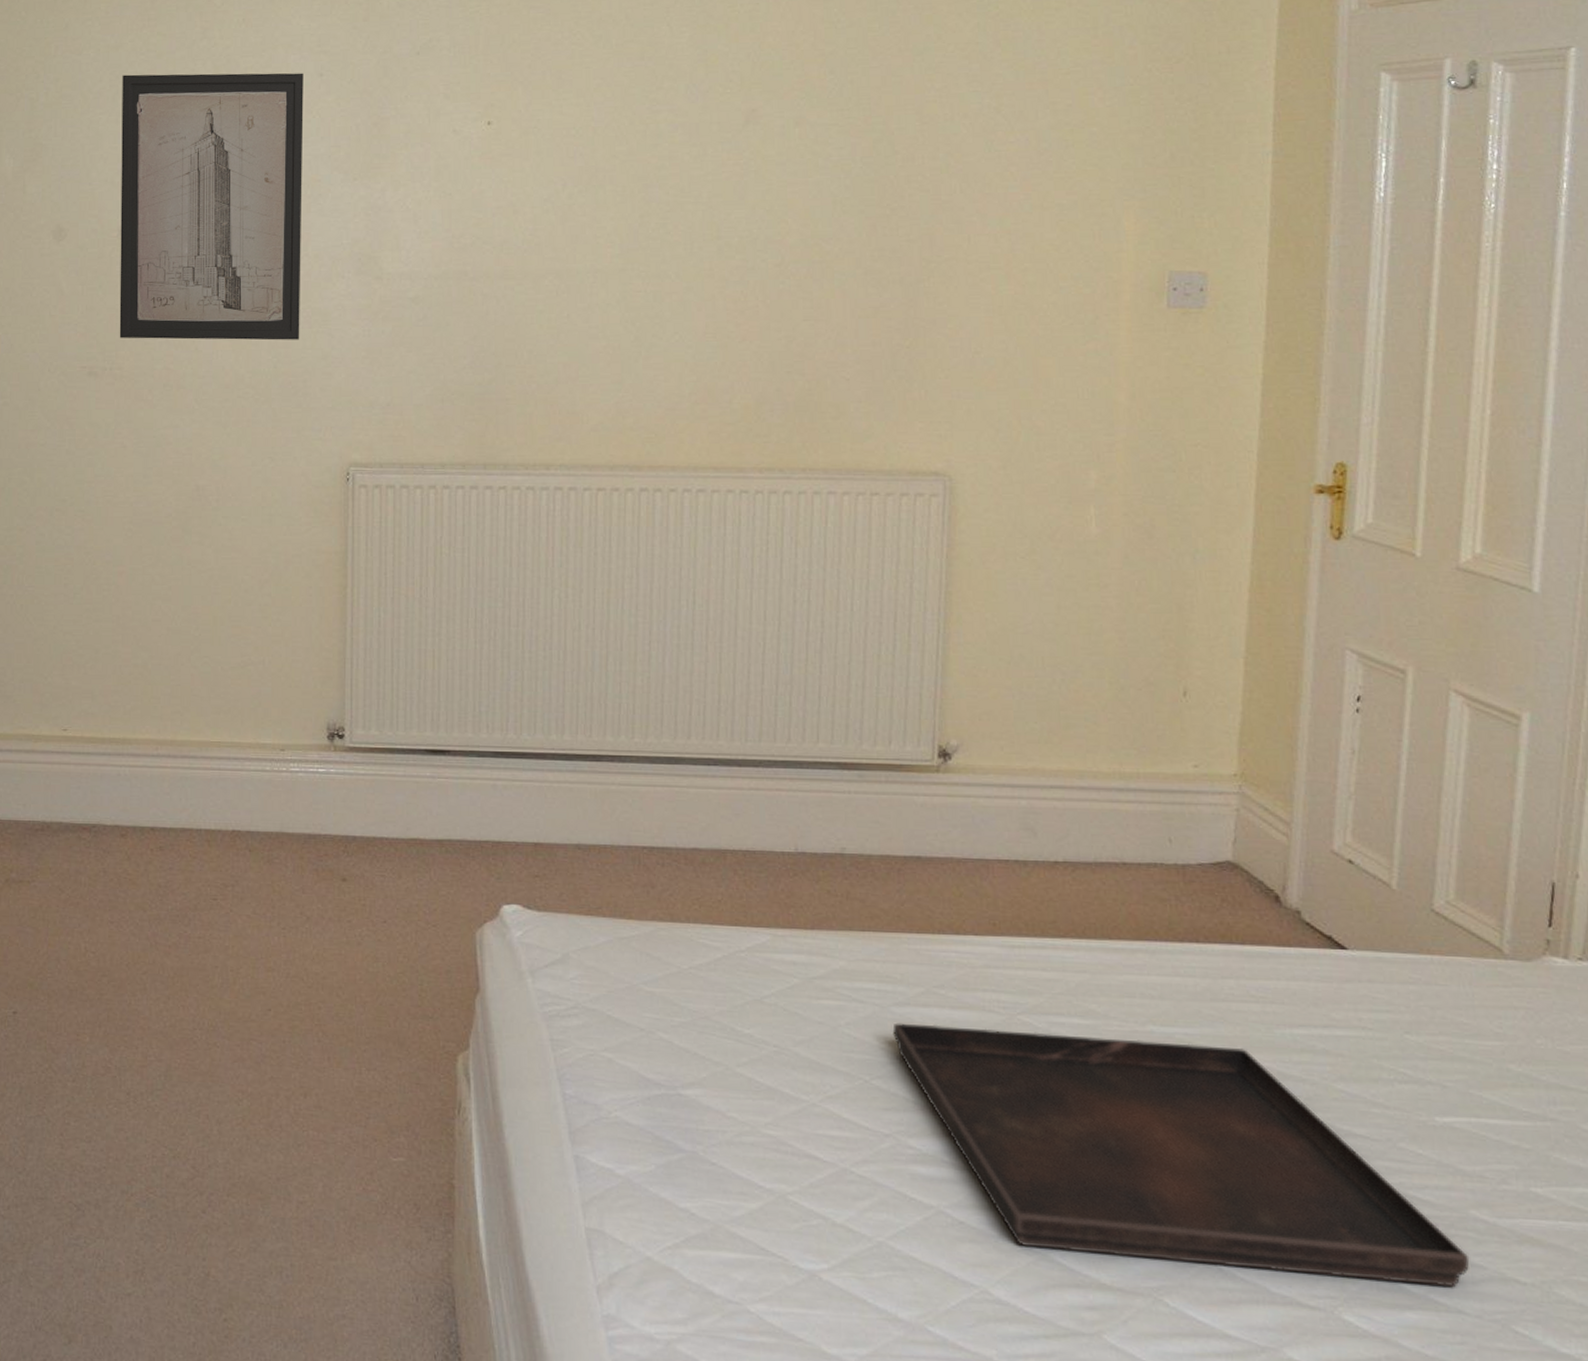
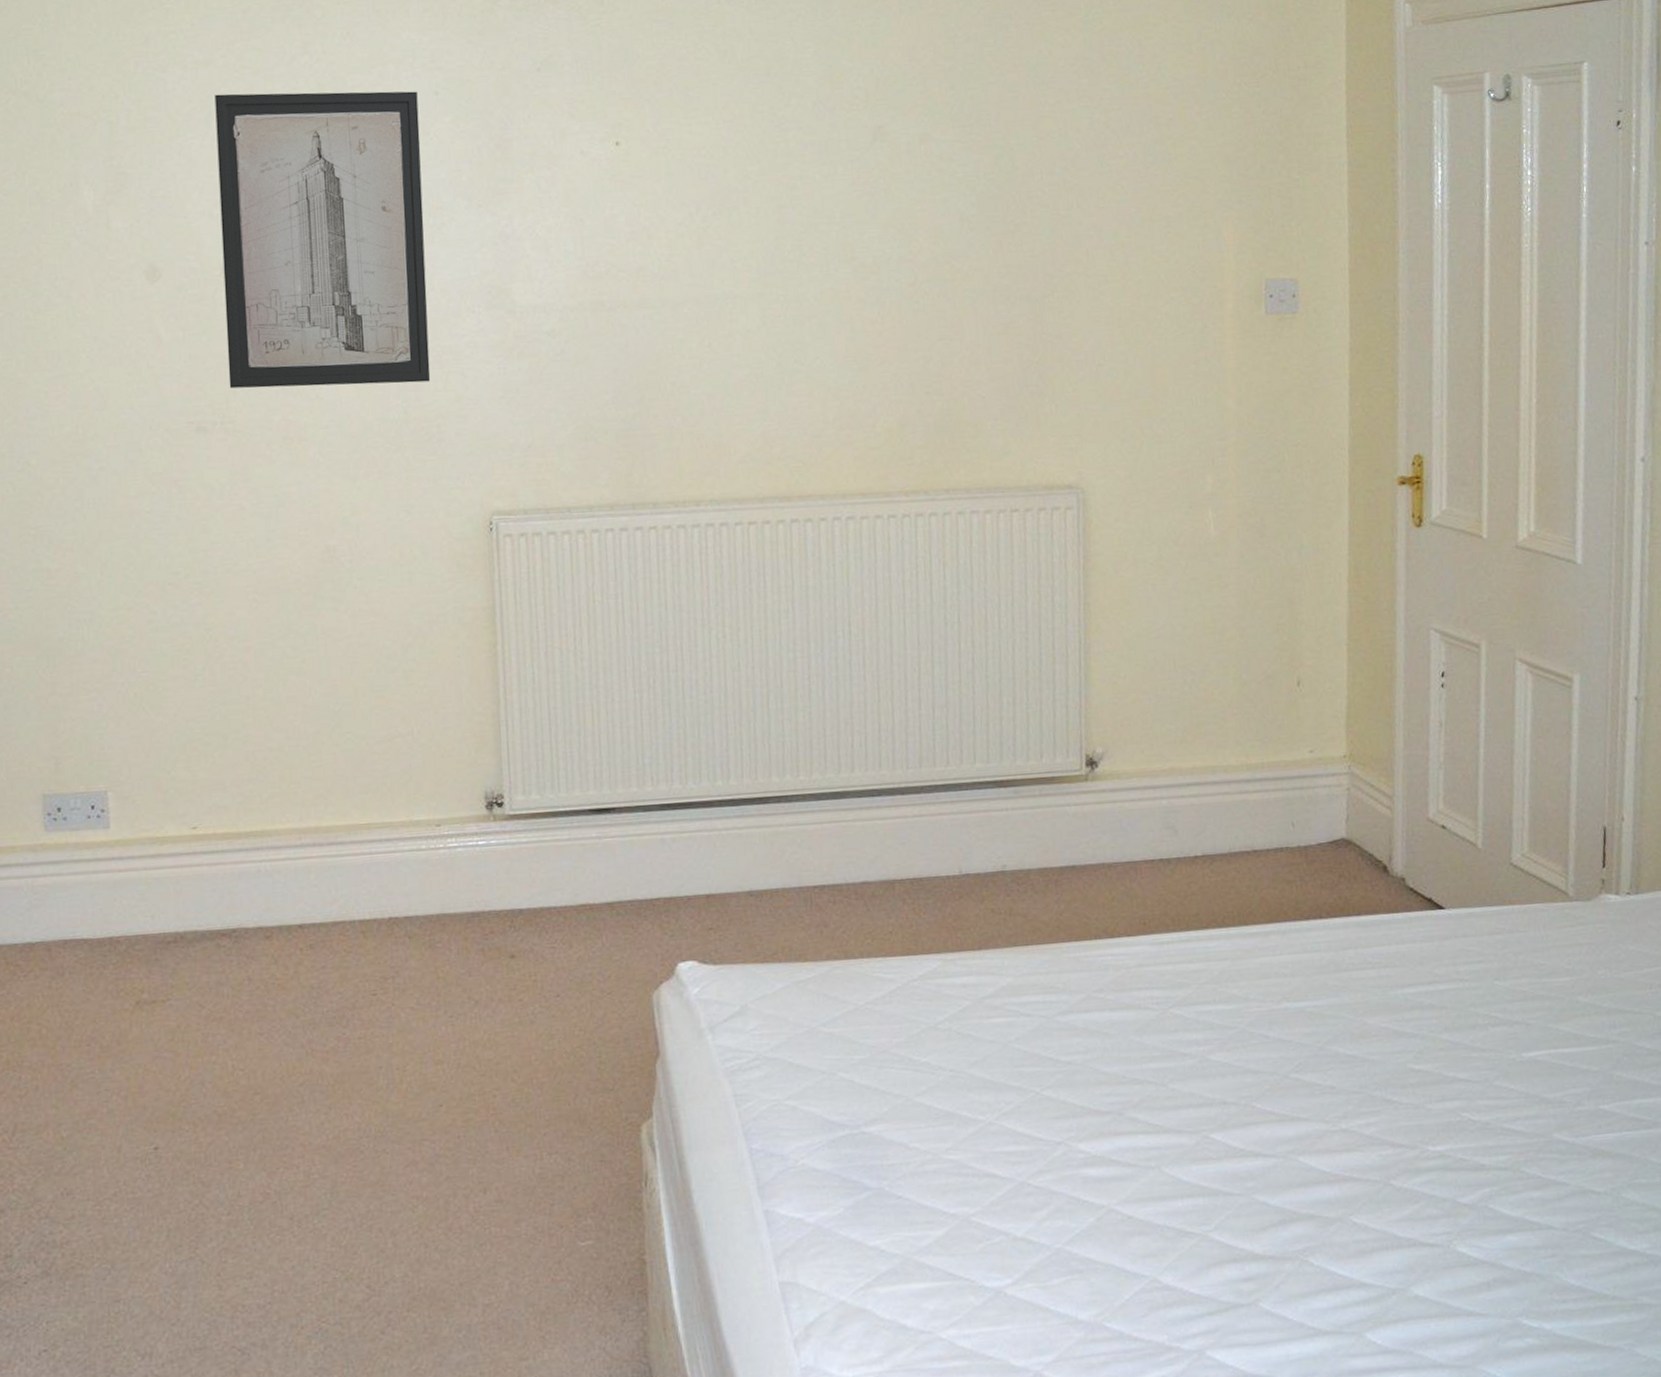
serving tray: present [892,1023,1470,1287] -> none [1058,1013,1556,1231]

